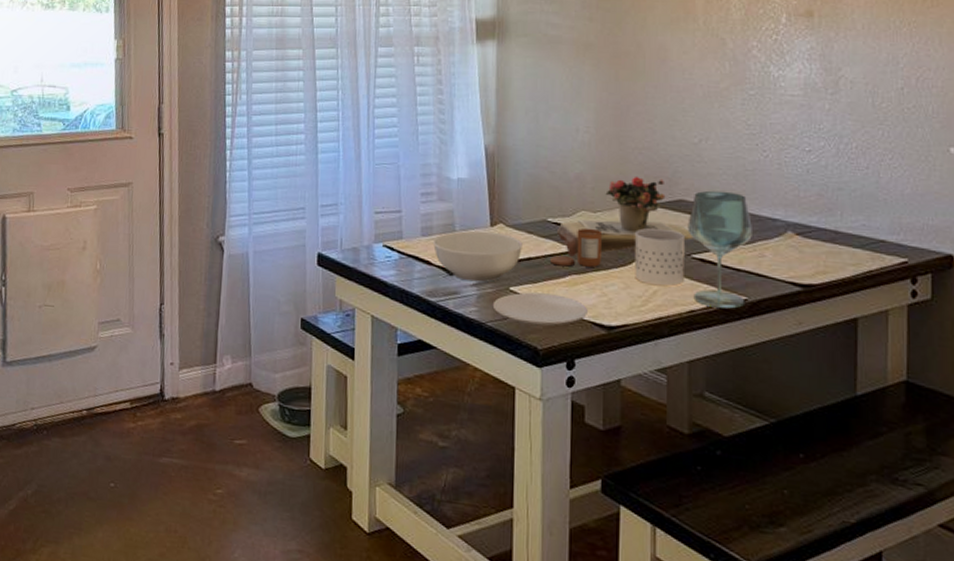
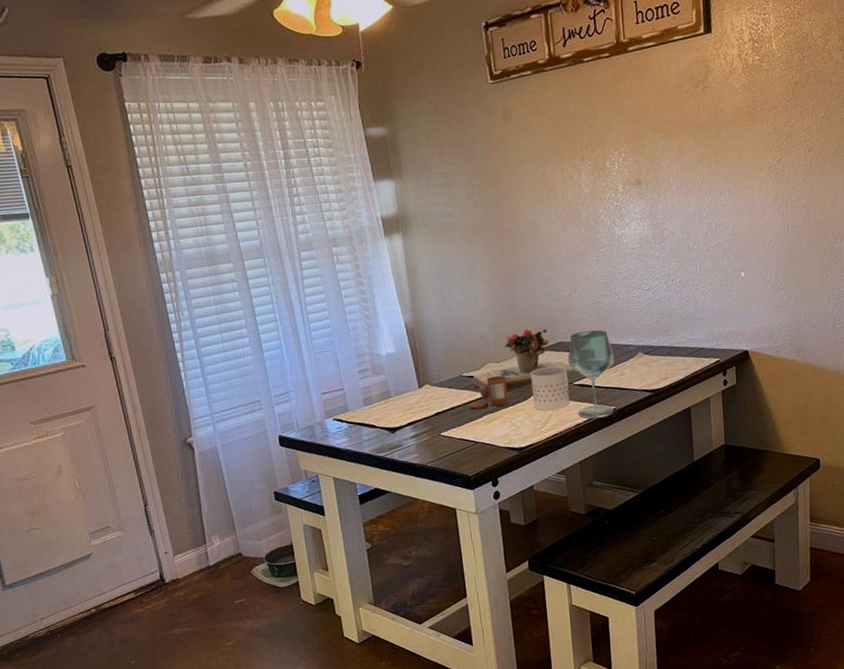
bowl: present [432,231,523,282] -> none [373,392,447,435]
plate: present [492,292,588,326] -> none [429,431,503,459]

